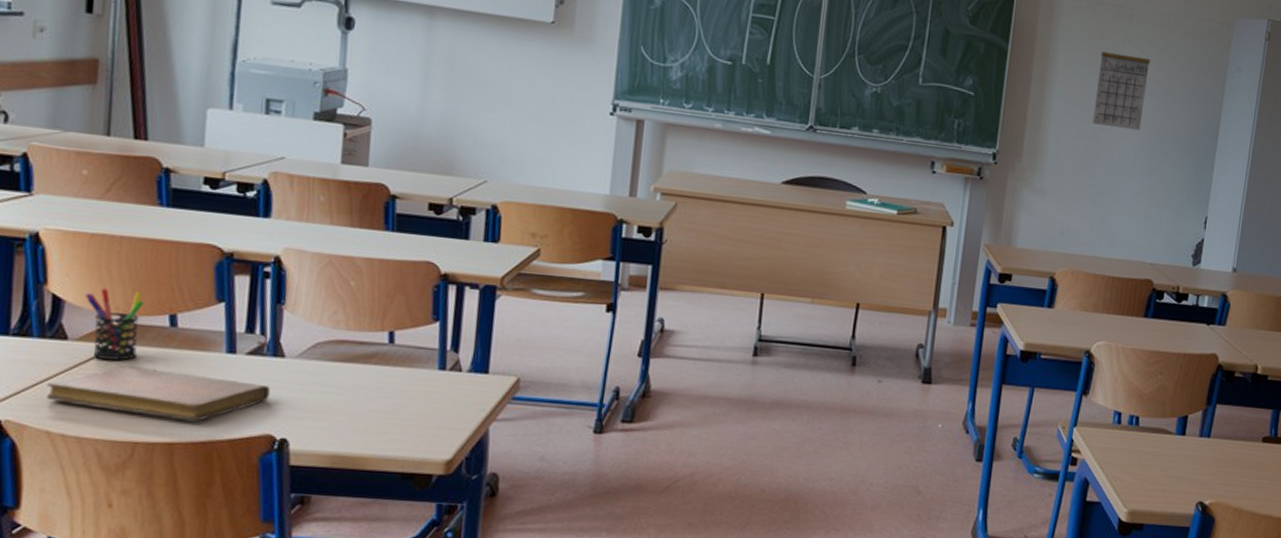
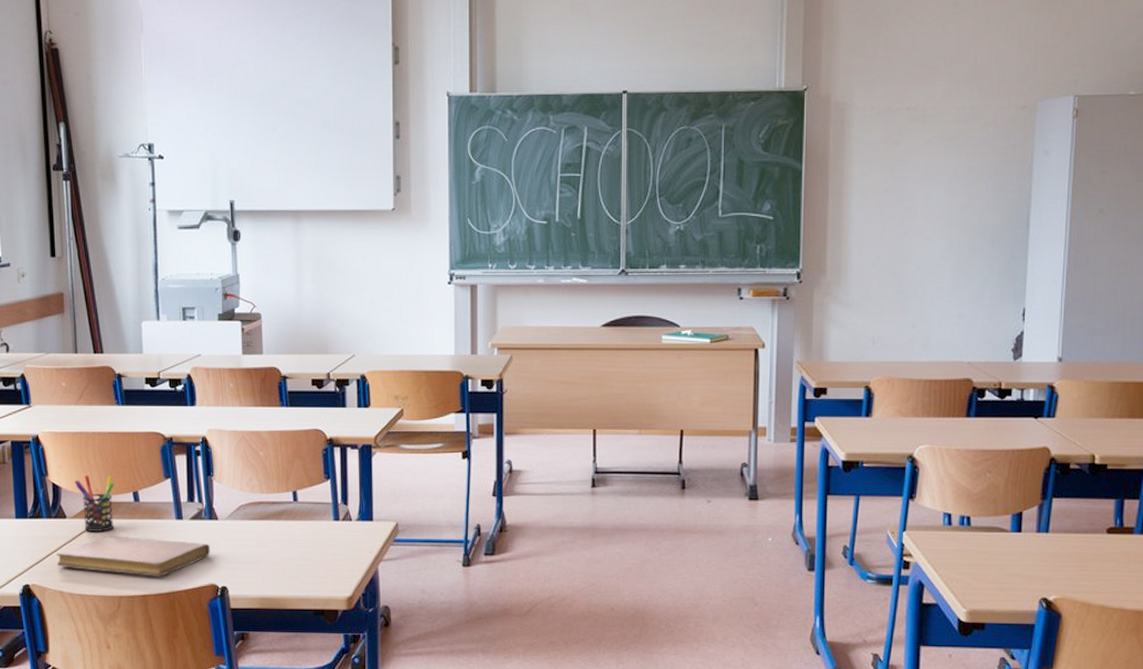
calendar: present [1092,39,1151,131] -> none [894,140,950,231]

